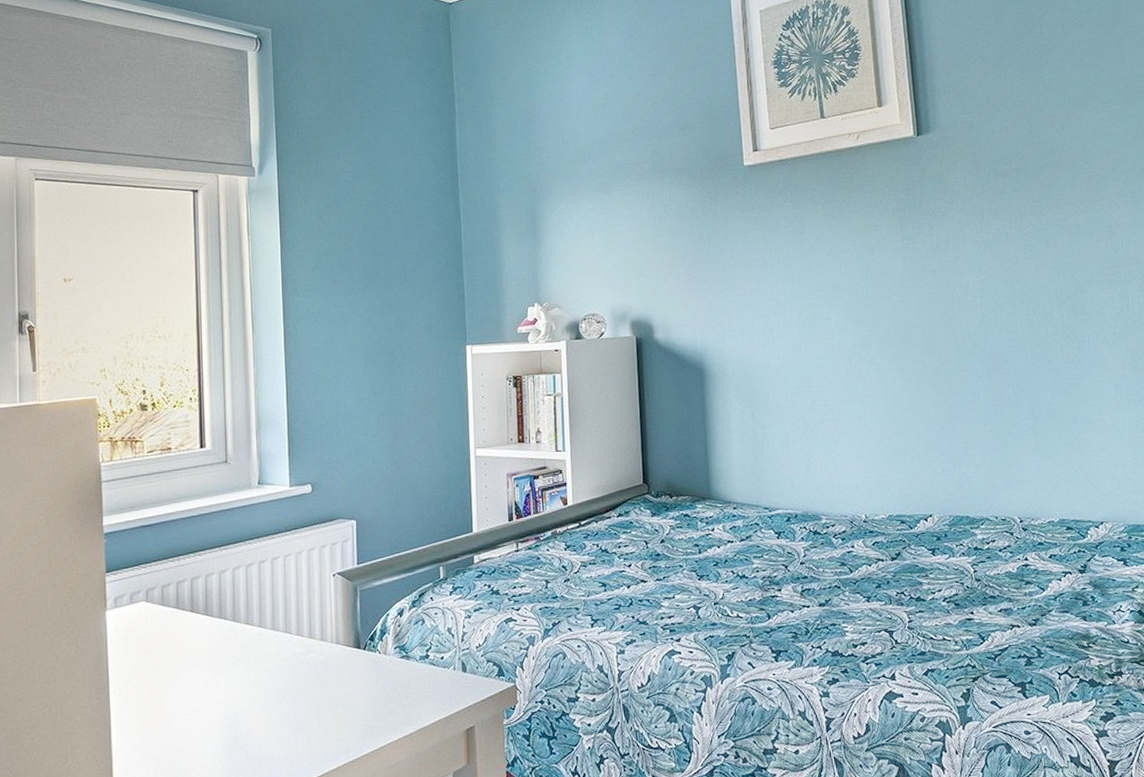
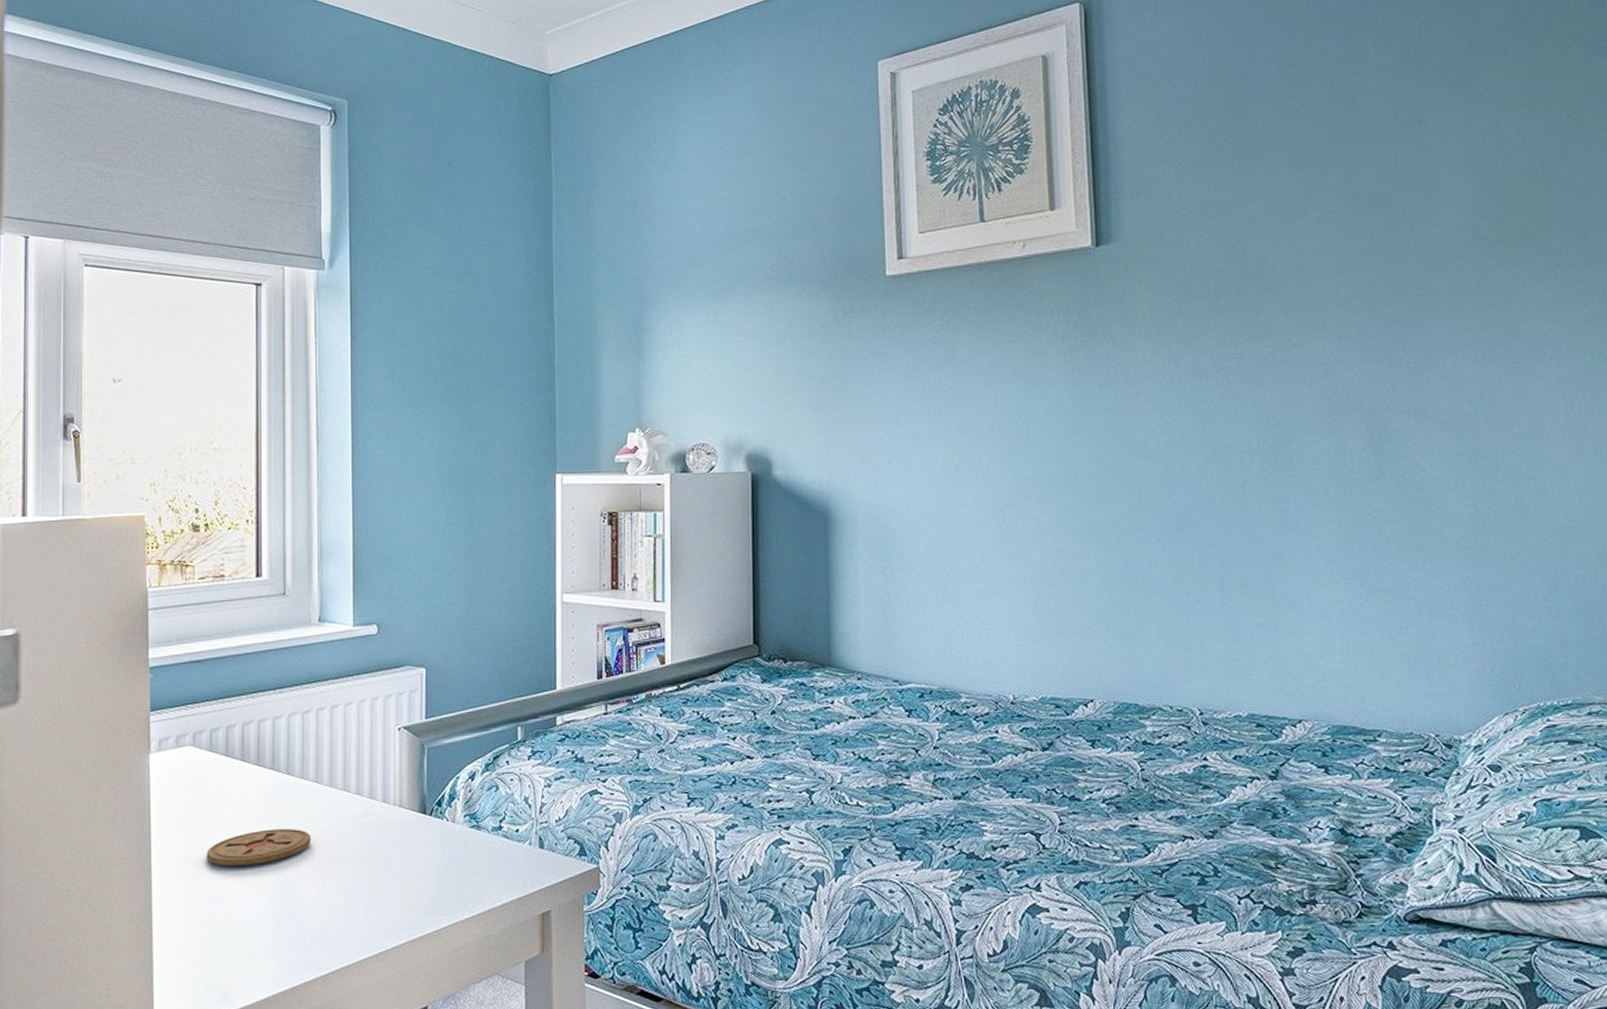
coaster: none [161,669,257,707] -> present [206,828,311,866]

